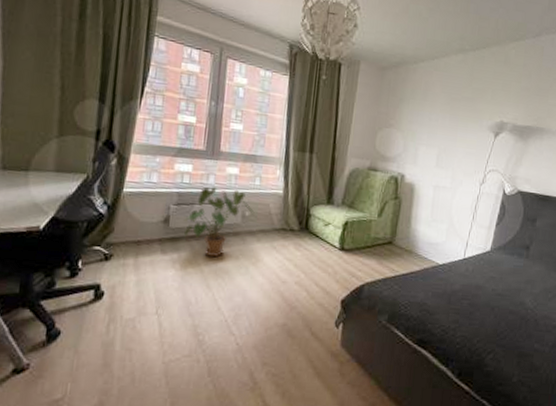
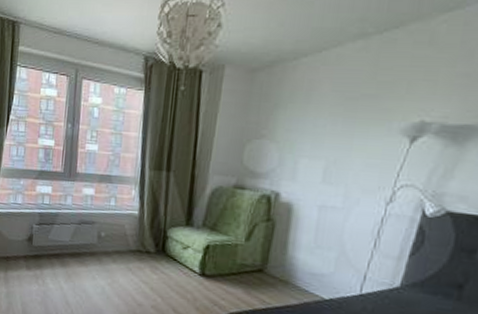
house plant: present [183,187,255,258] -> none [44,207,110,276]

